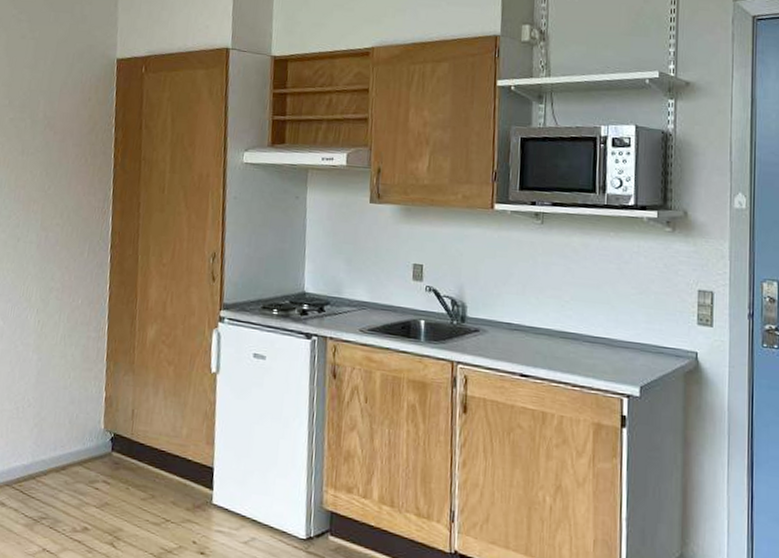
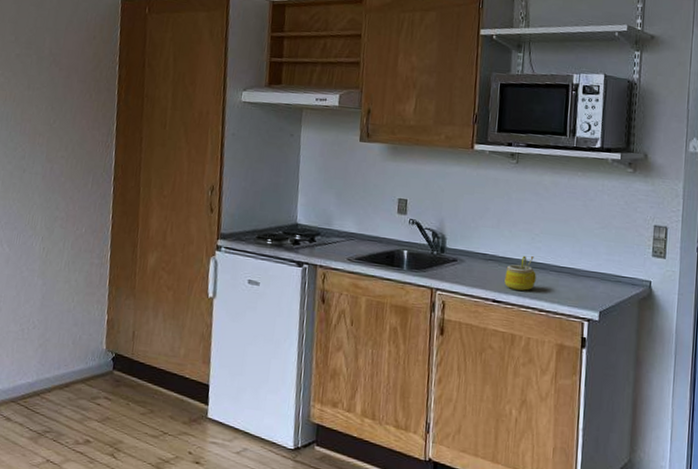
mug: none [532,325,568,364] -> present [504,255,536,291]

